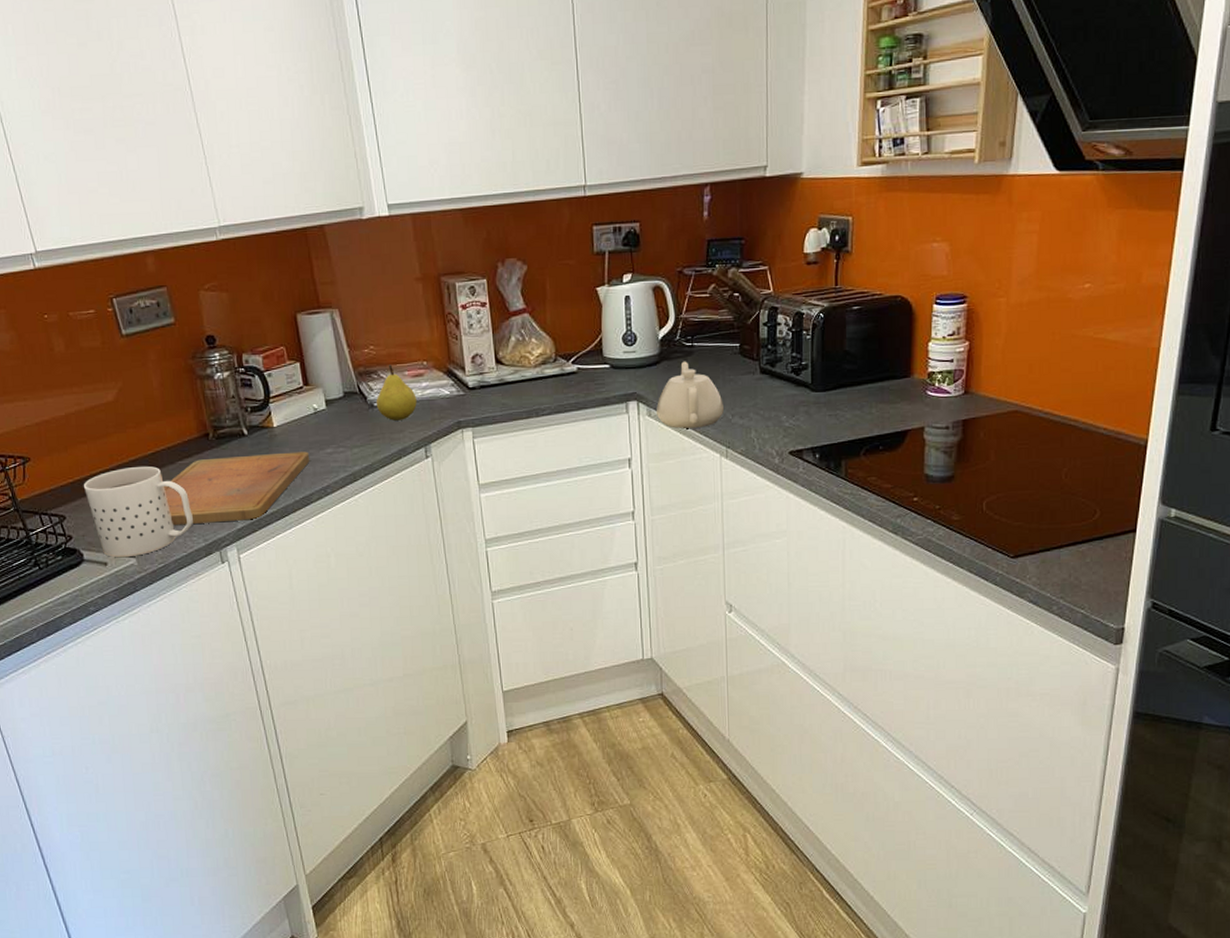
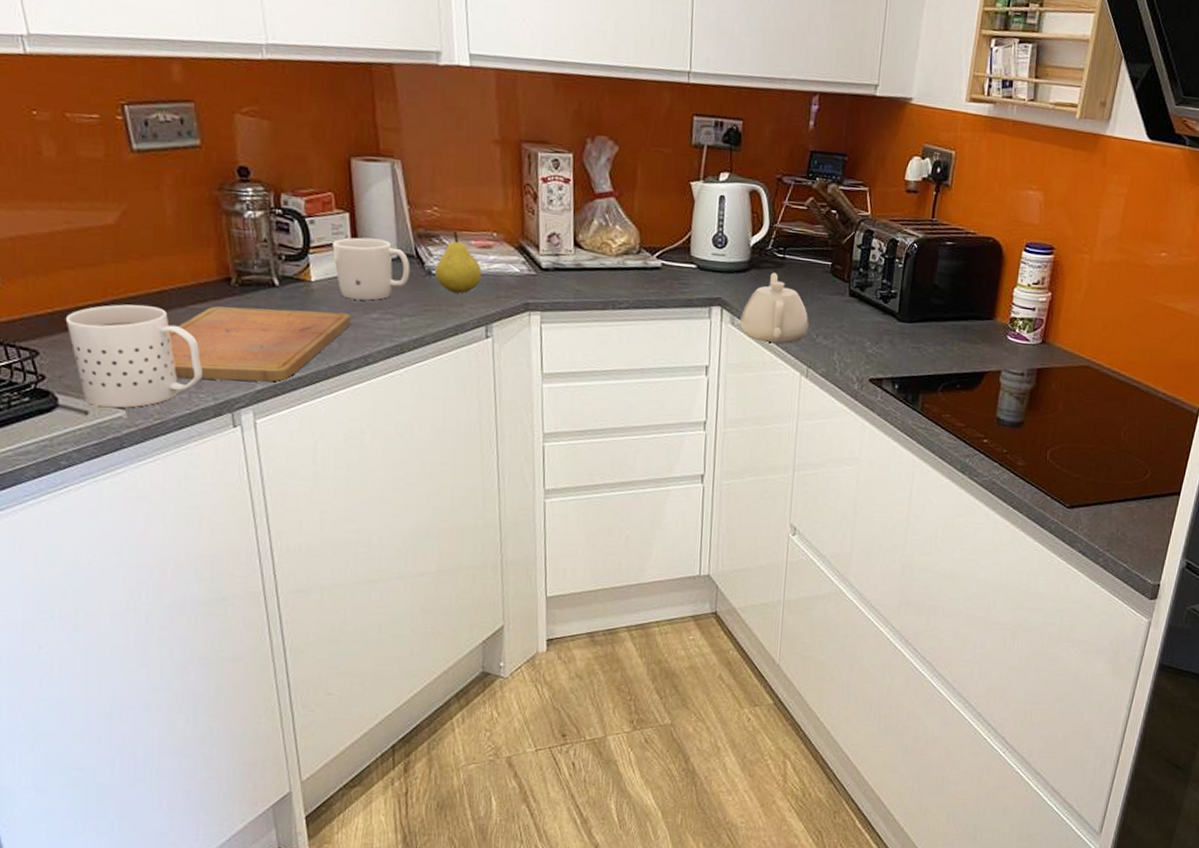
mug: none [288,381,356,439] -> present [332,237,411,301]

